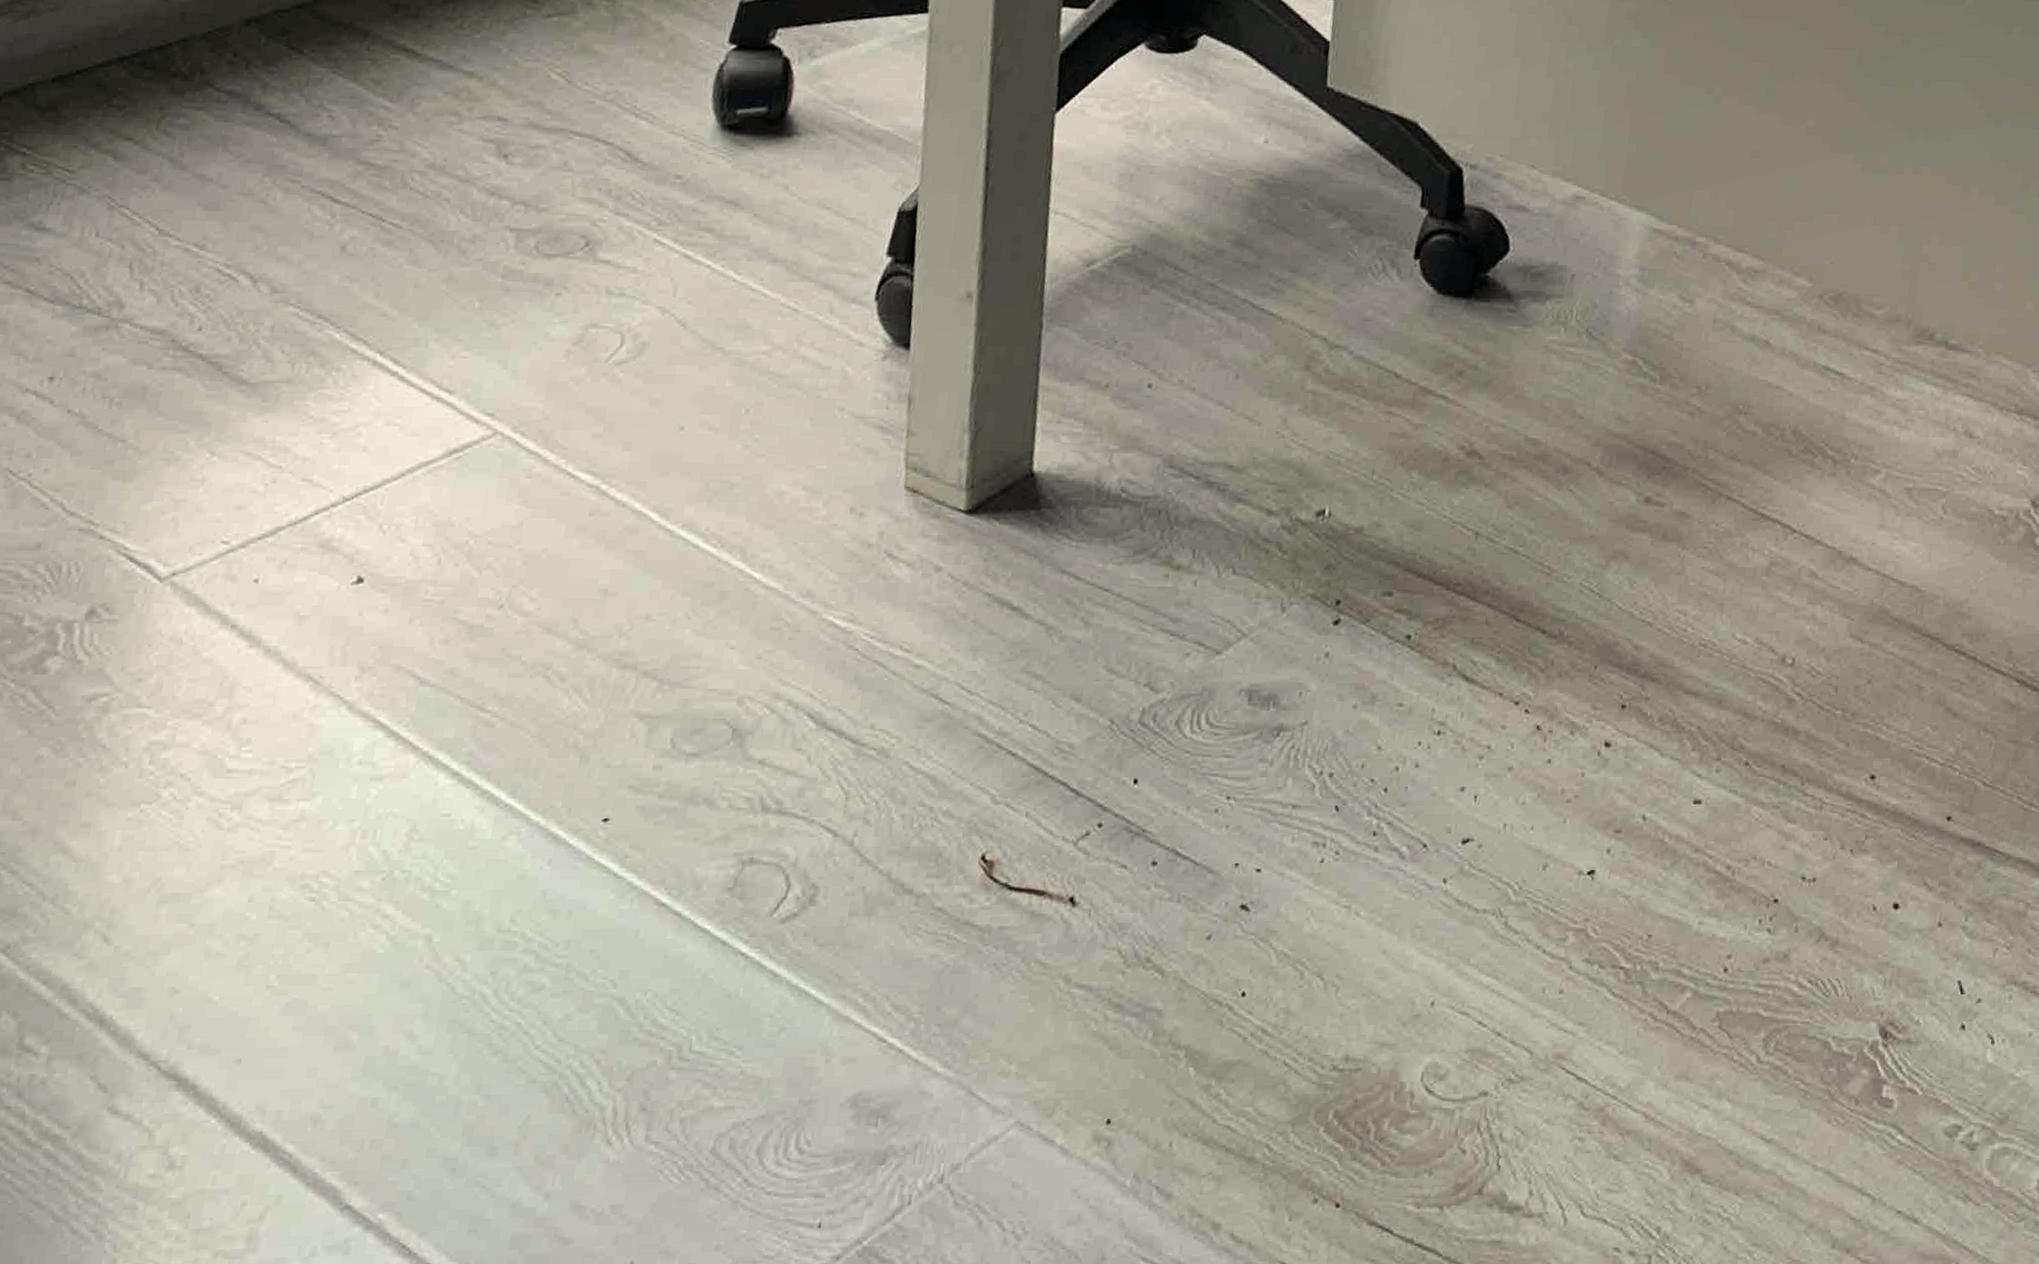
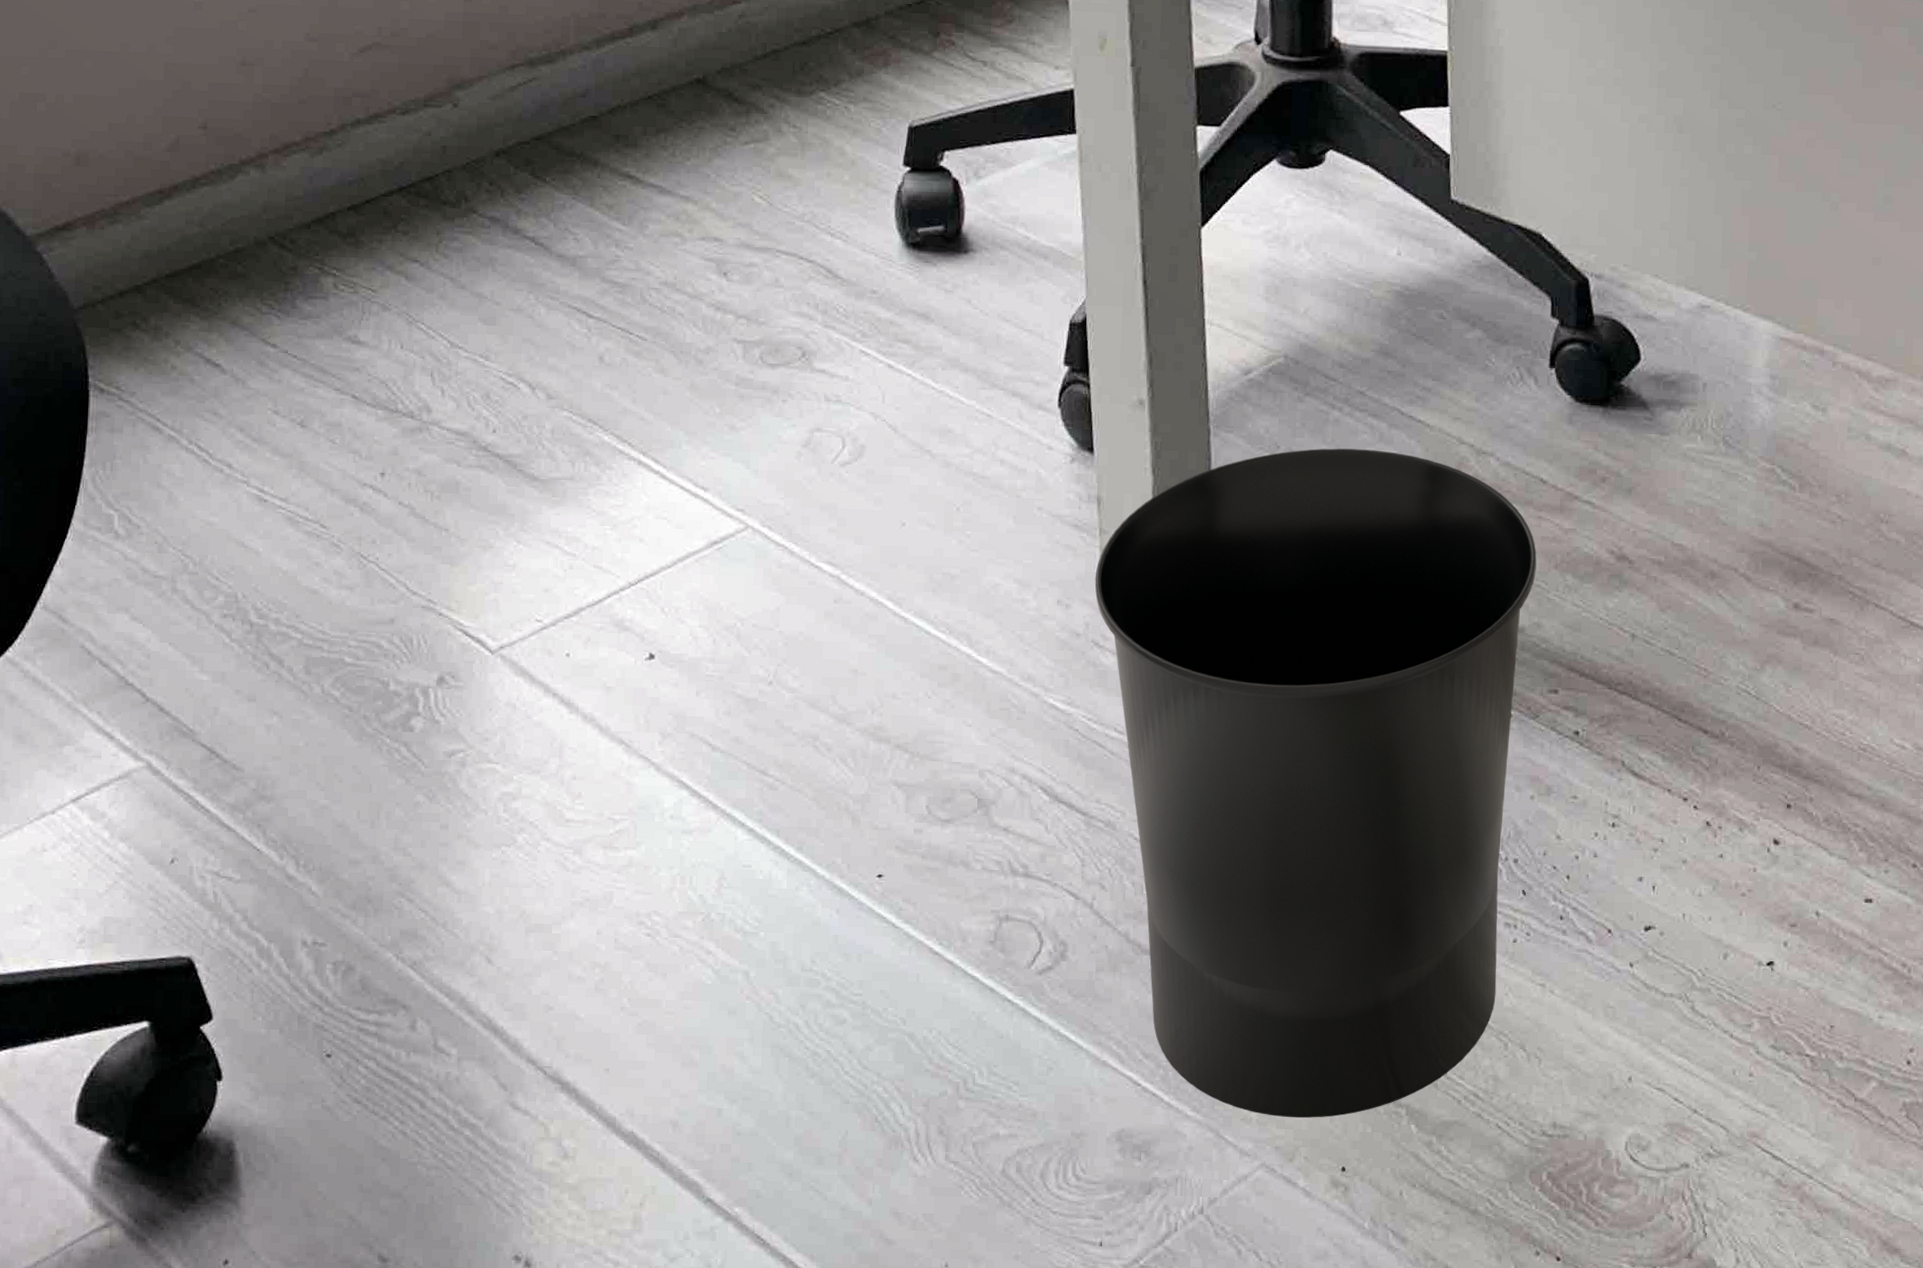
waste bin: none [894,342,1383,1068] -> present [1094,448,1537,1118]

